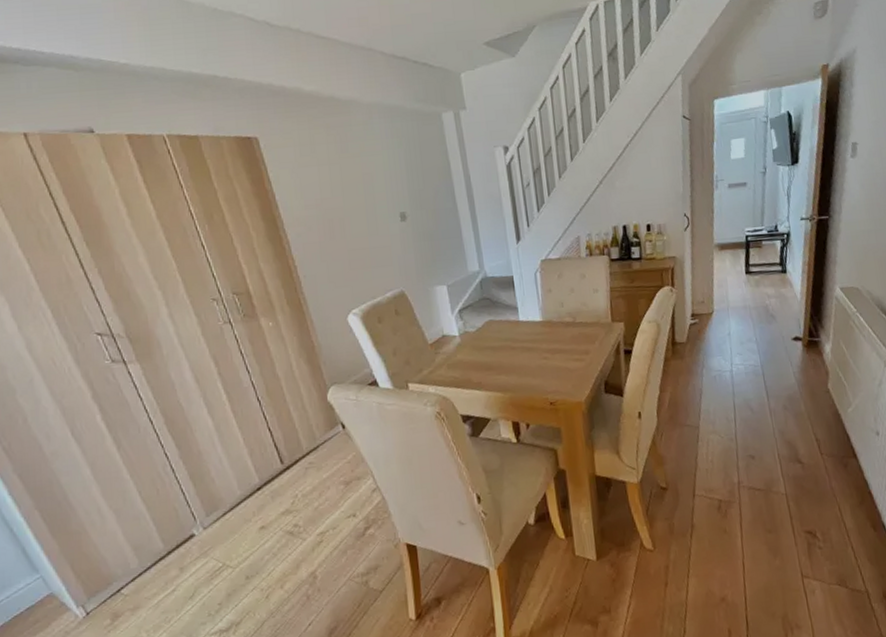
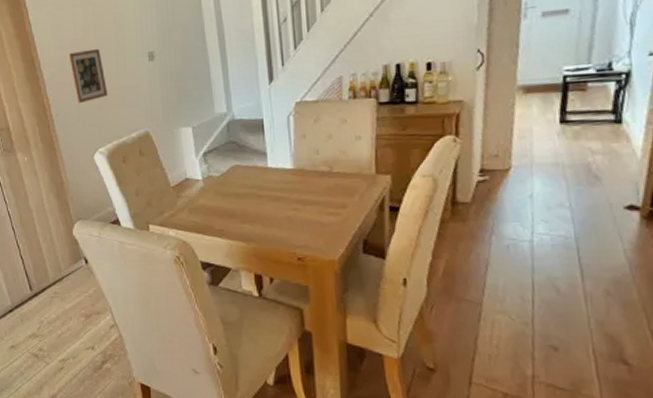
picture frame: none [315,209,360,265] -> present [68,49,109,104]

